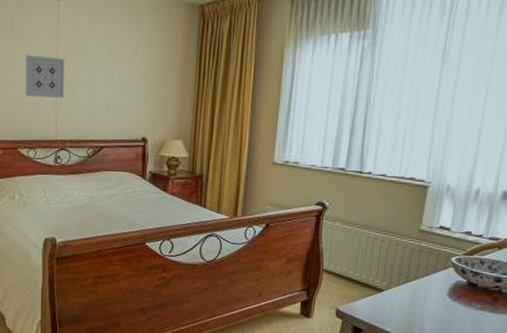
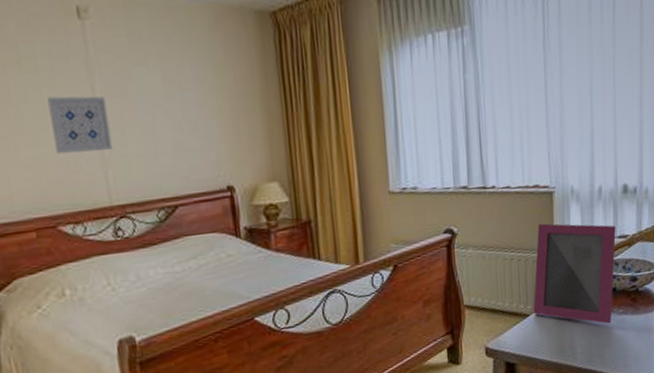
picture frame: none [388,213,488,316] -> present [533,223,616,324]

